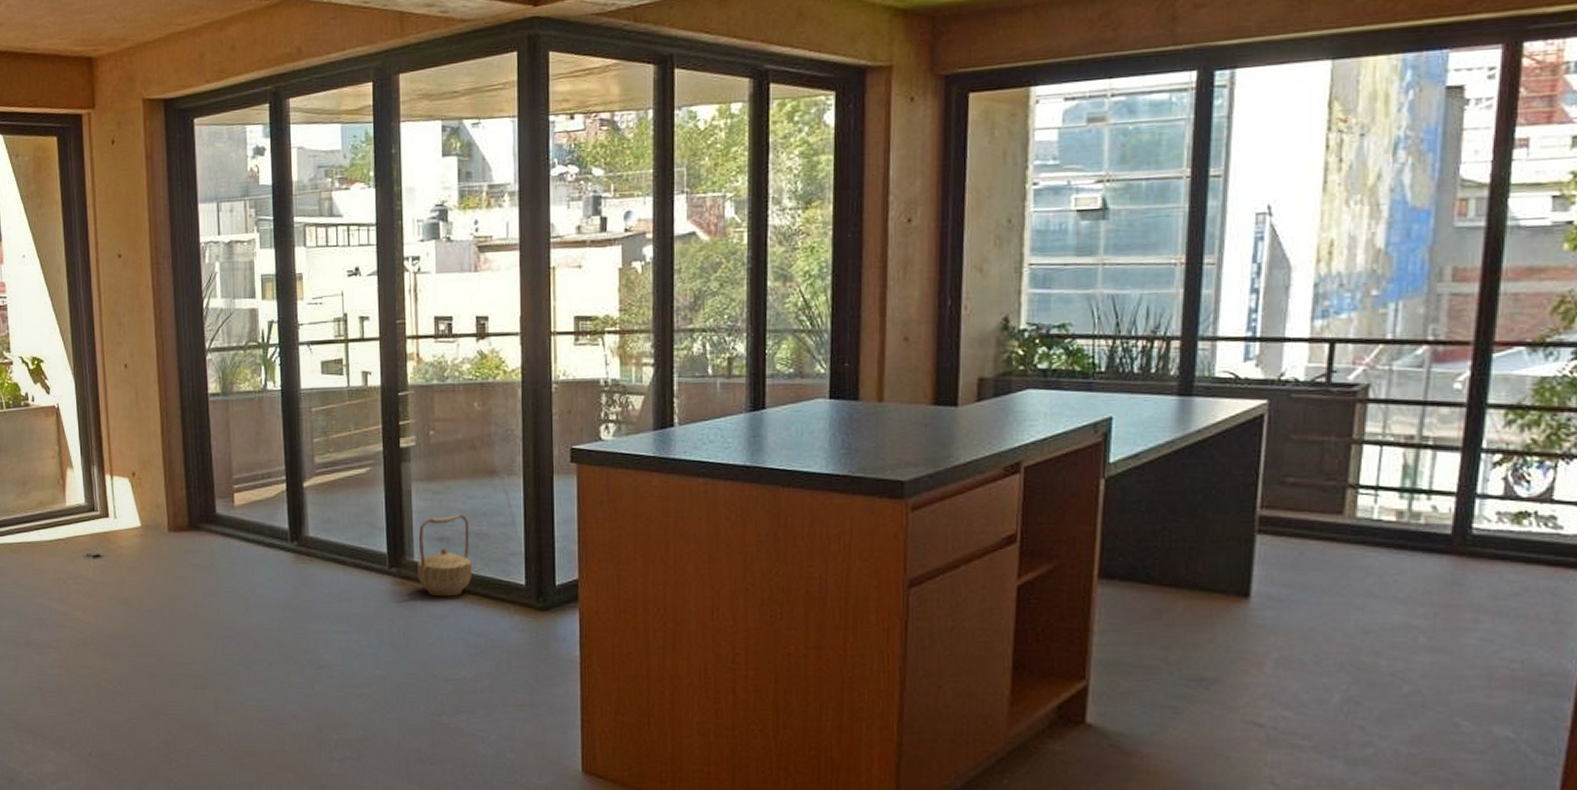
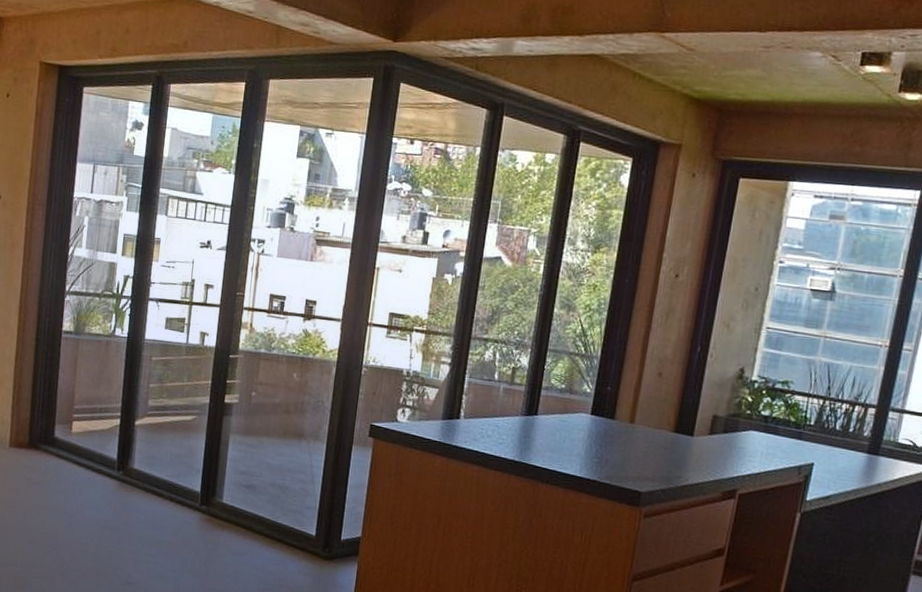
basket: present [417,515,472,597] -> none [224,467,275,538]

